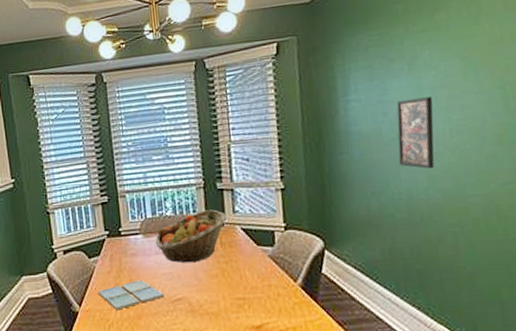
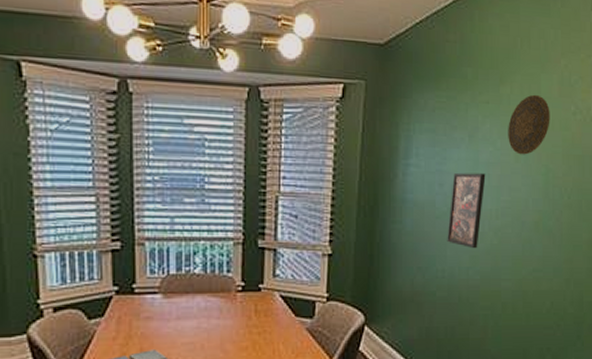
fruit basket: present [155,209,228,263] -> none [177,271,266,332]
decorative plate: none [449,13,499,73] -> present [508,94,550,155]

